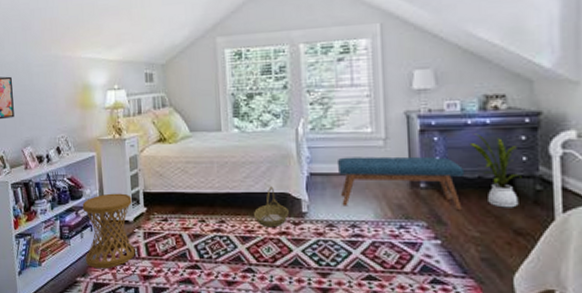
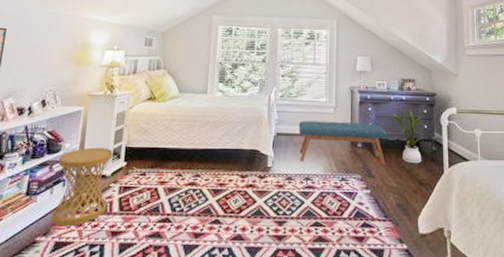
basket: present [254,186,289,228] -> none [227,144,257,181]

